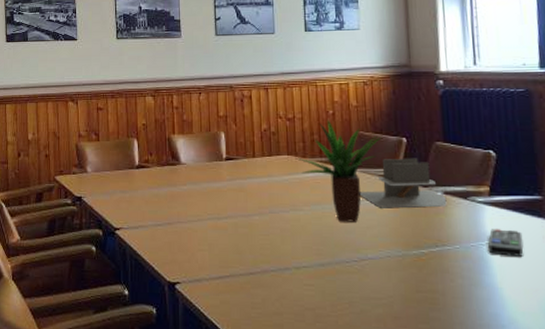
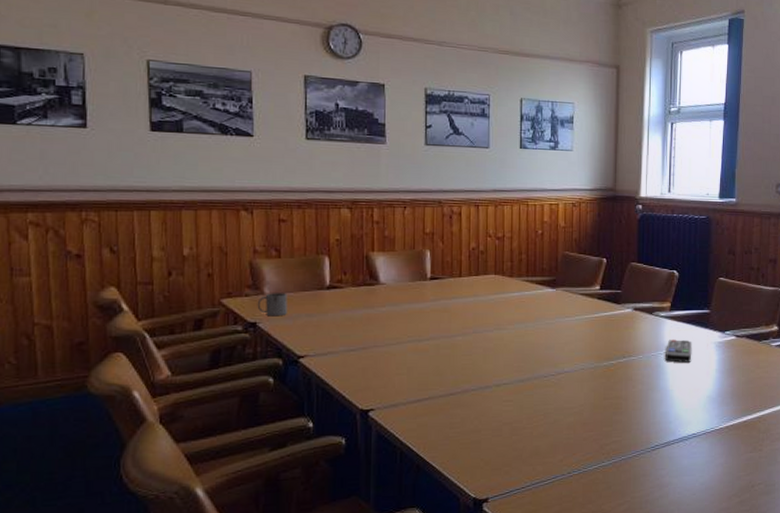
mug: none [82,171,105,192] -> present [257,293,287,317]
potted plant: present [295,120,383,222] -> none [502,240,586,339]
desk organizer: present [359,158,447,209] -> none [560,277,636,325]

